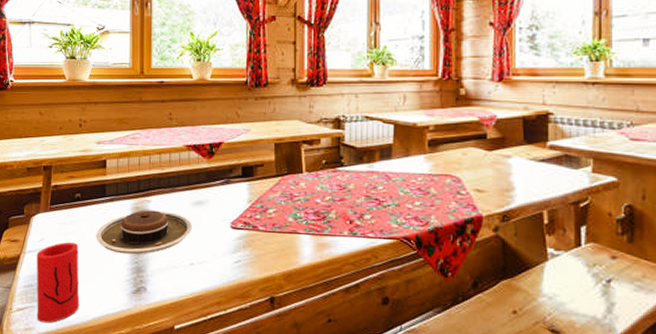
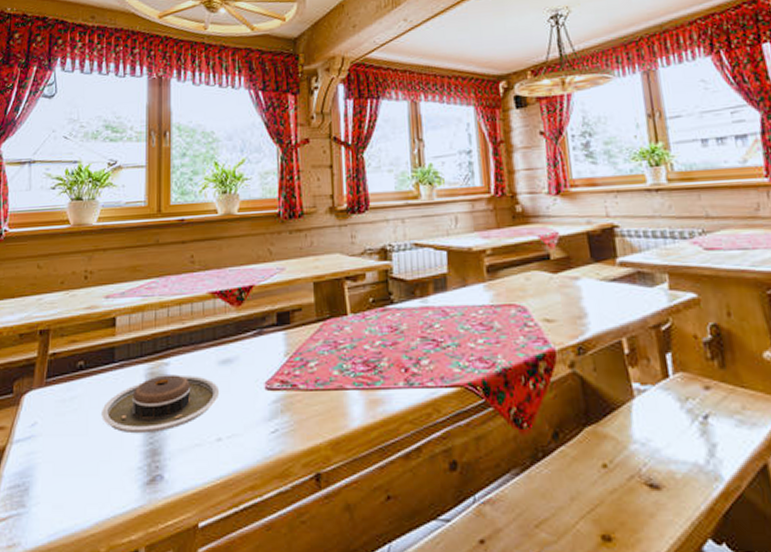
cup: present [37,241,80,323] -> none [23,423,80,535]

